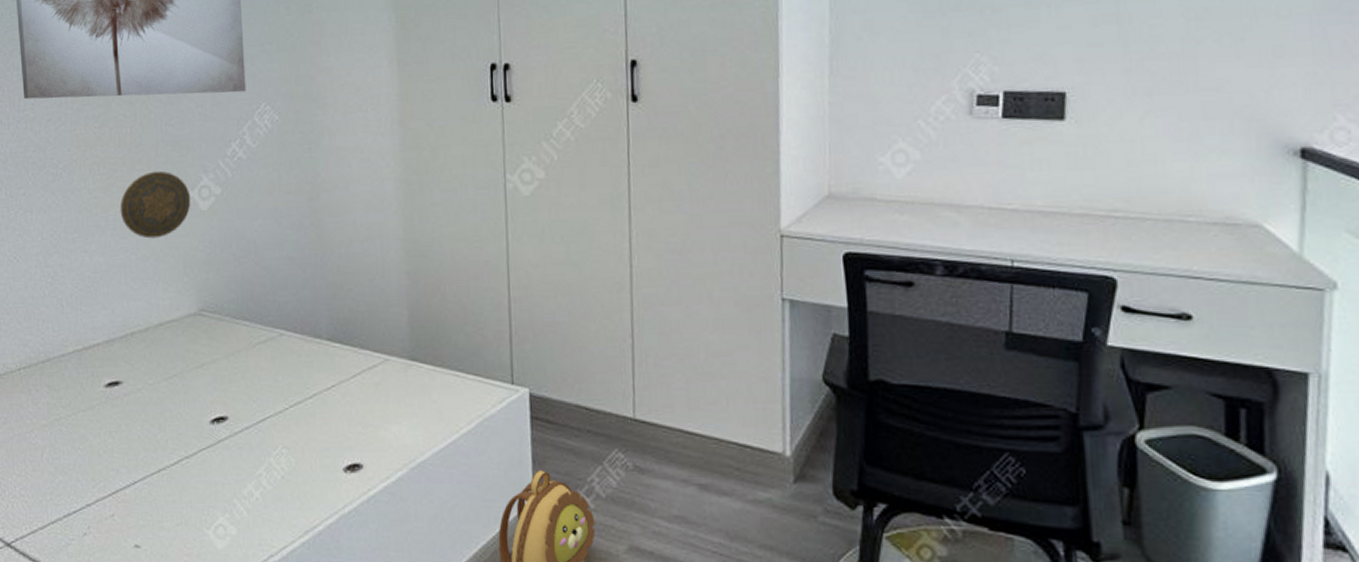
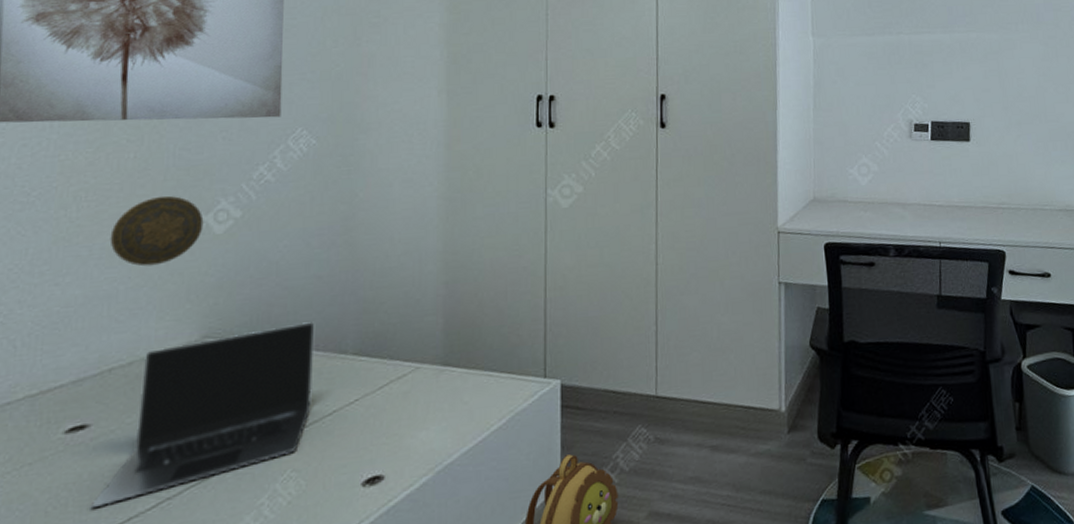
laptop: none [131,303,295,456] -> present [92,322,315,507]

